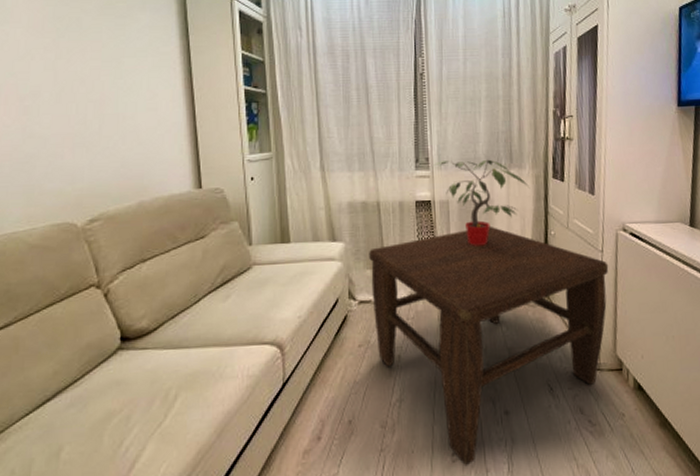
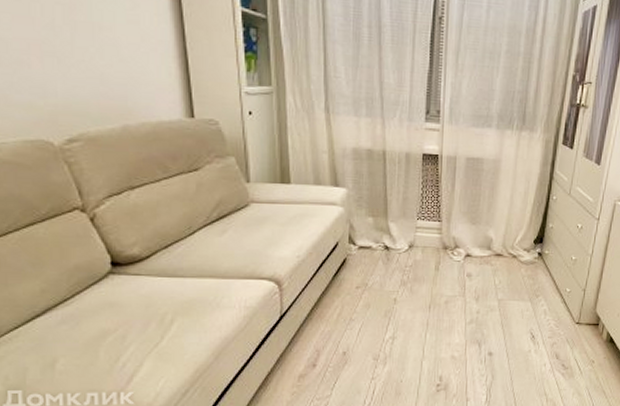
coffee table: present [369,225,609,467] -> none [371,185,602,396]
potted plant: present [433,159,530,246] -> none [444,115,539,204]

